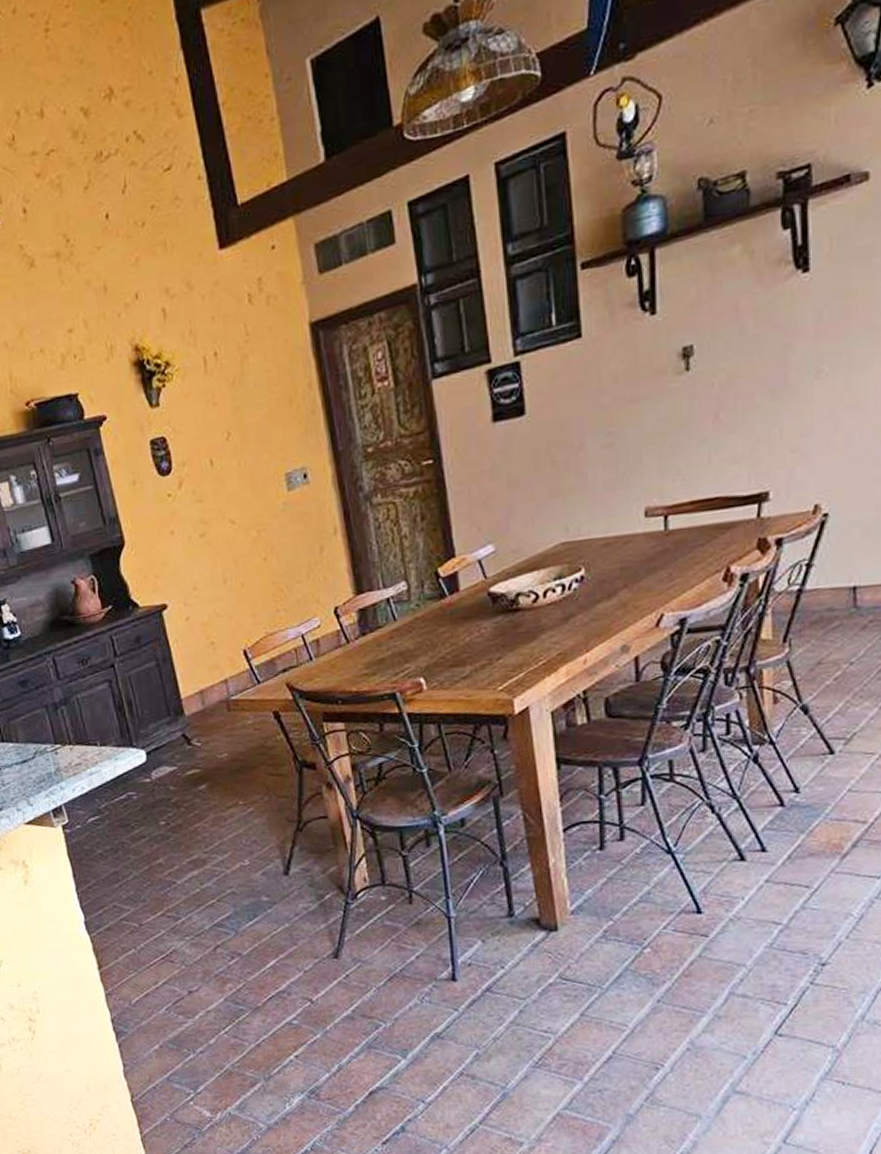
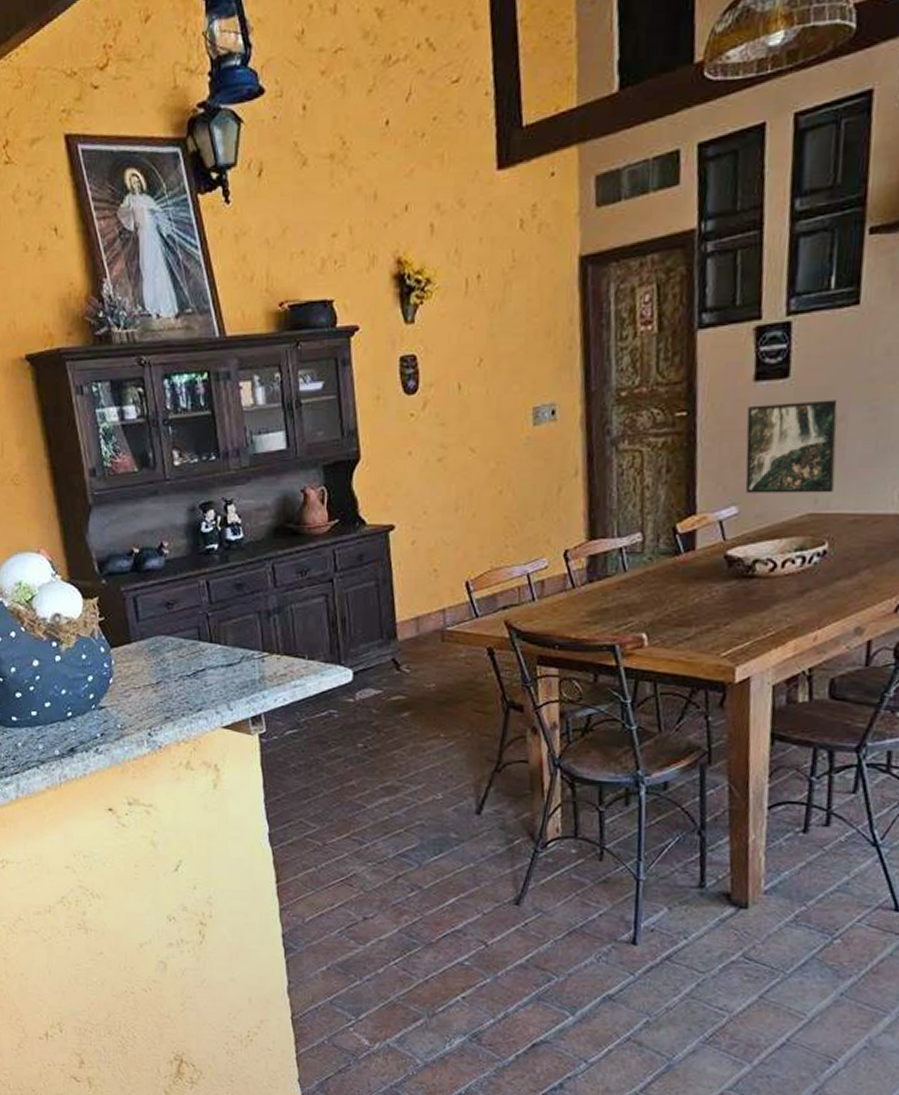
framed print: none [490,430,583,531] -> present [745,400,839,494]

